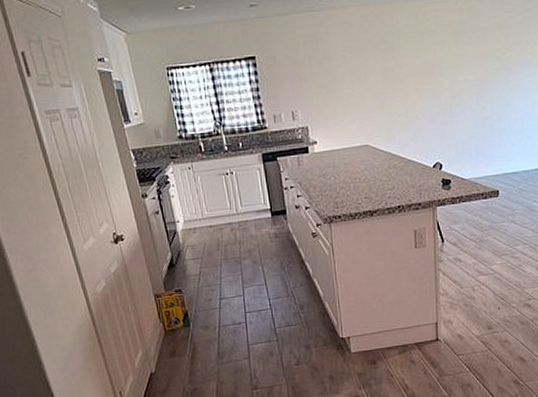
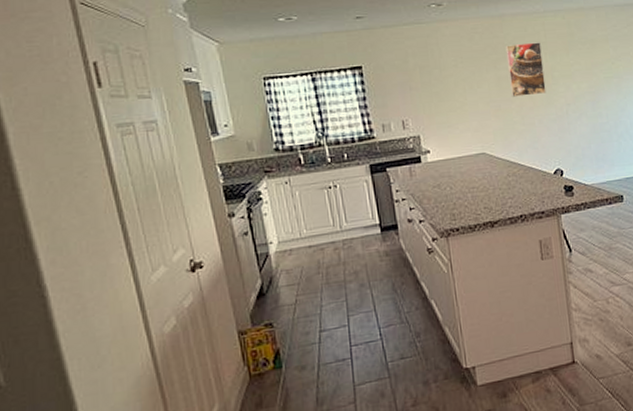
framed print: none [394,30,432,89] -> present [505,42,547,97]

